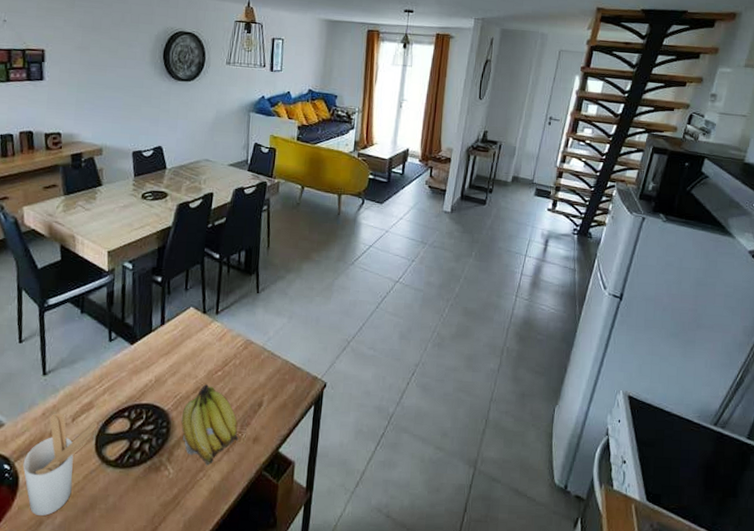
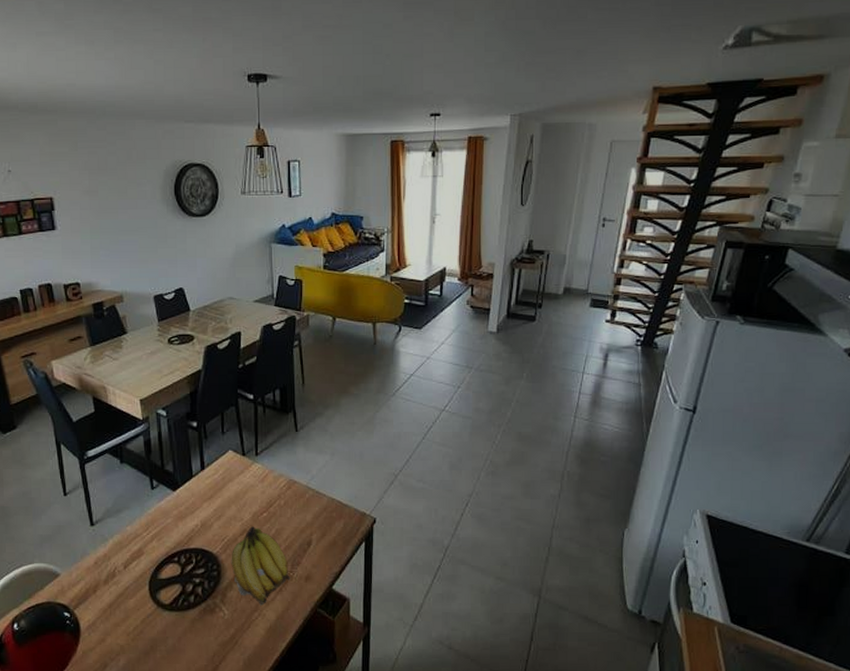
utensil holder: present [23,413,97,516] -> none [82,561,149,659]

